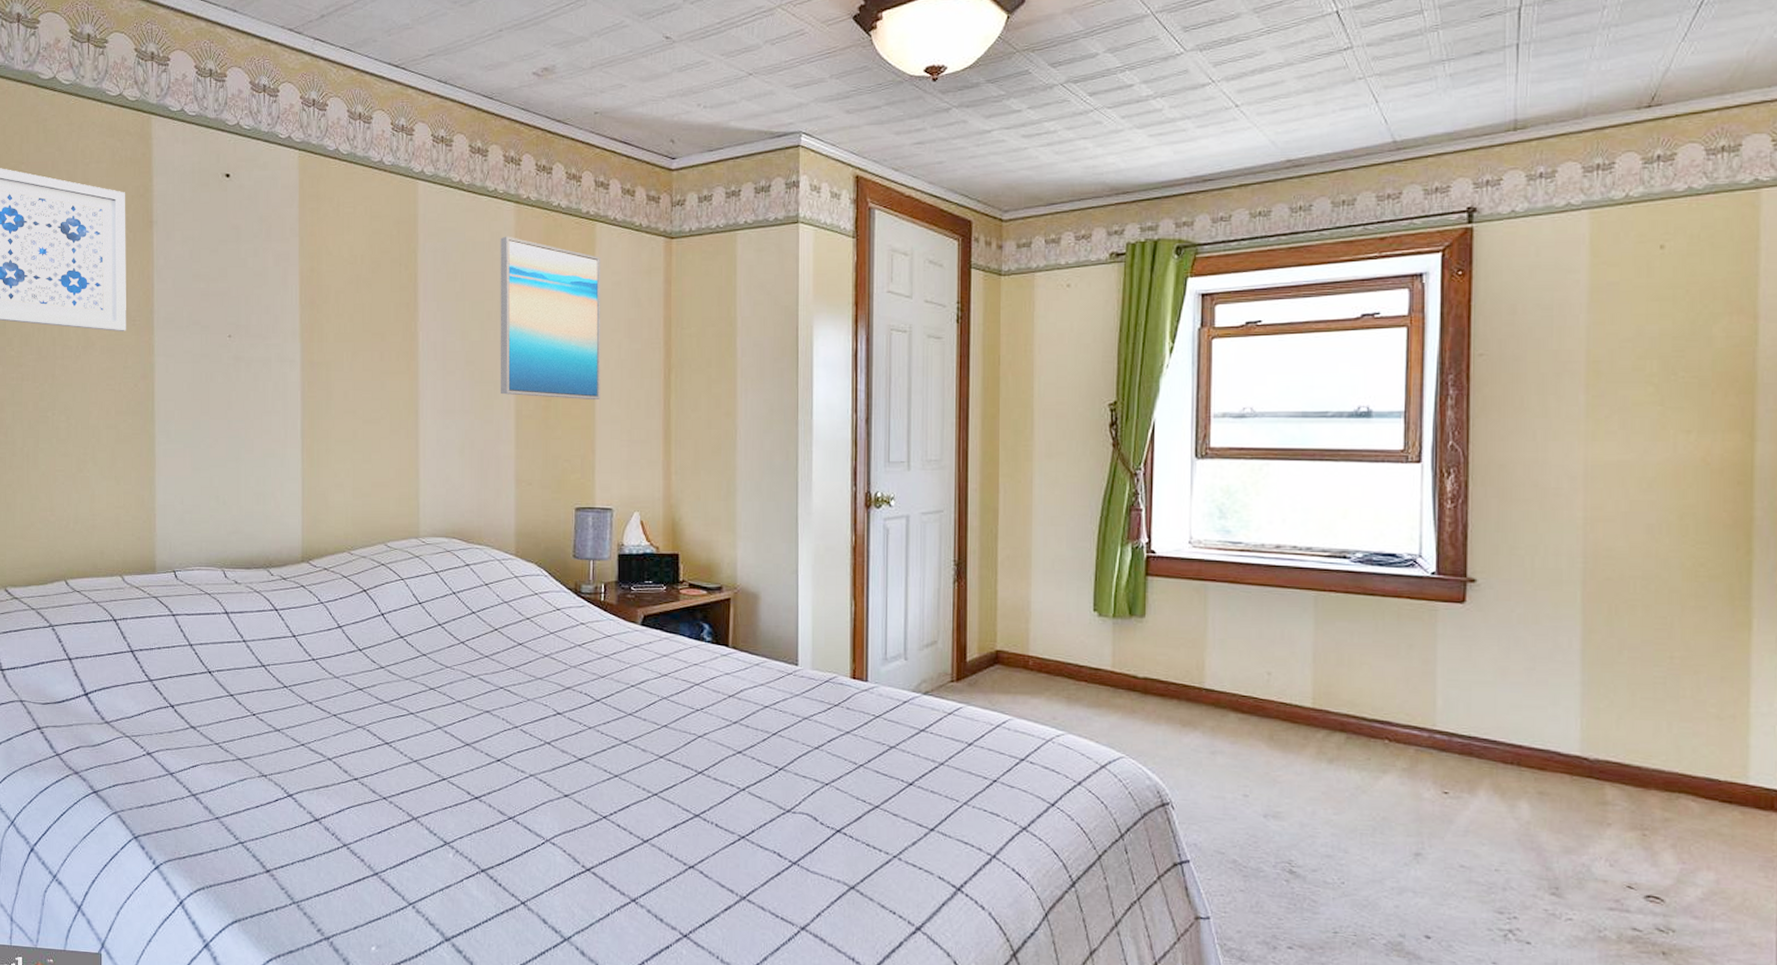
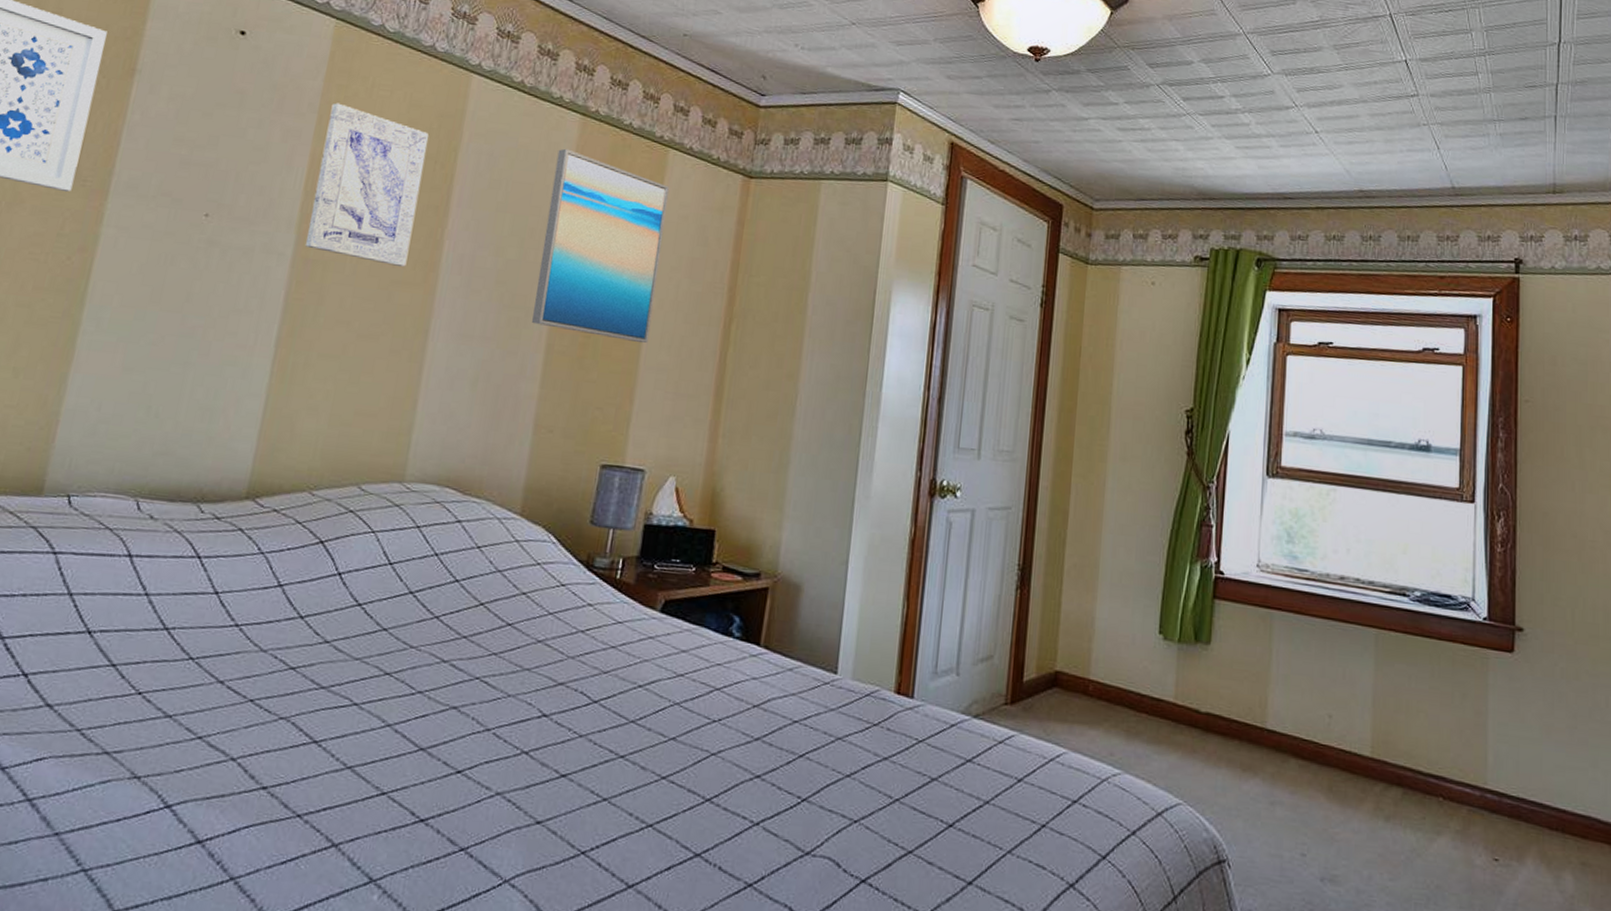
wall art: none [309,224,391,359] -> present [306,103,428,267]

